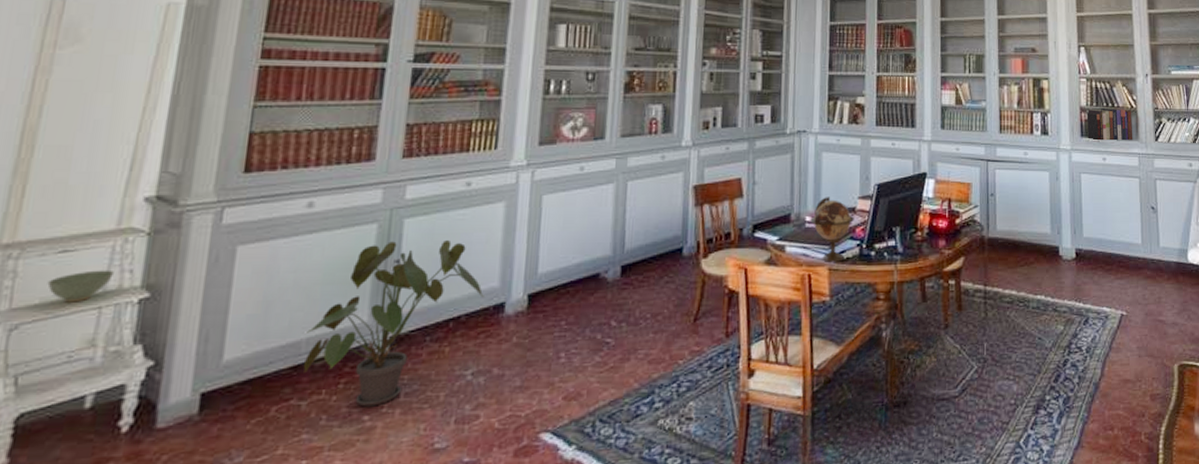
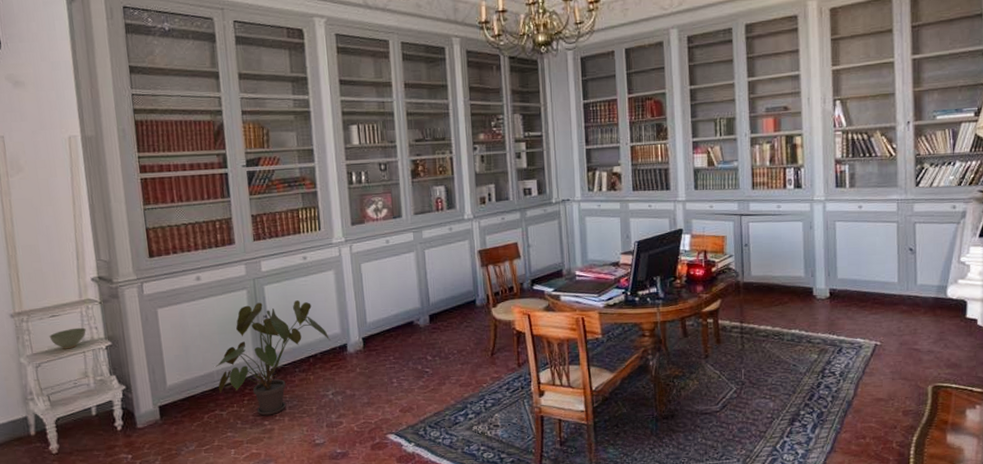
globe: present [809,197,854,263] -> none [578,254,618,308]
books: present [1086,107,1133,141] -> none [842,157,892,190]

